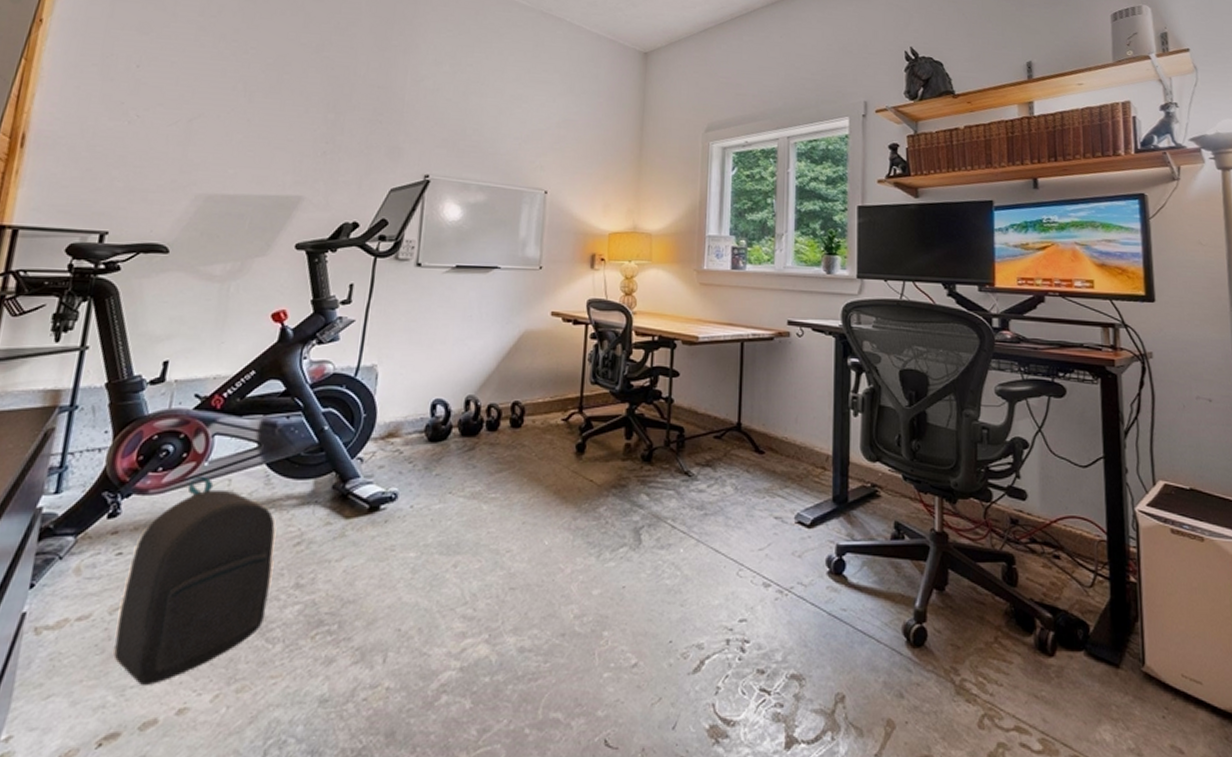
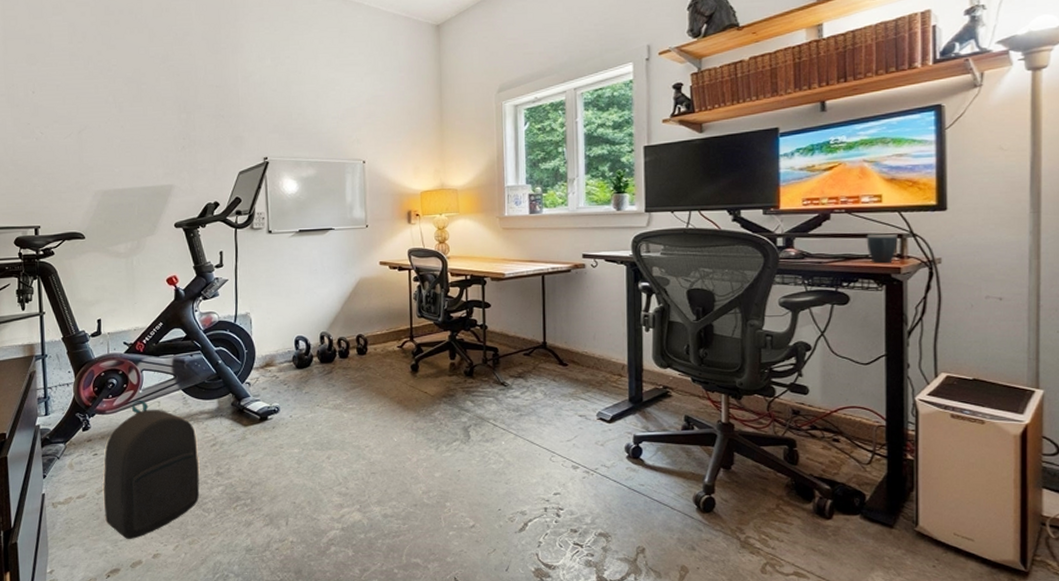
mug: none [1080,321,1111,355] -> present [866,233,898,264]

